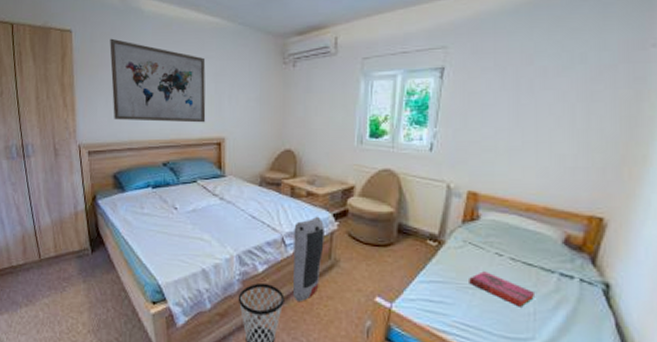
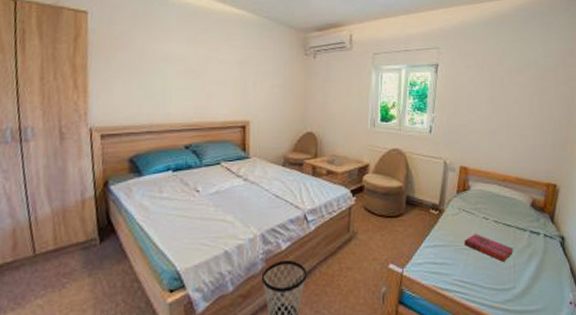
wall art: present [110,38,206,123] -> none [130,22,231,107]
air purifier: present [293,216,324,301] -> none [315,192,343,274]

